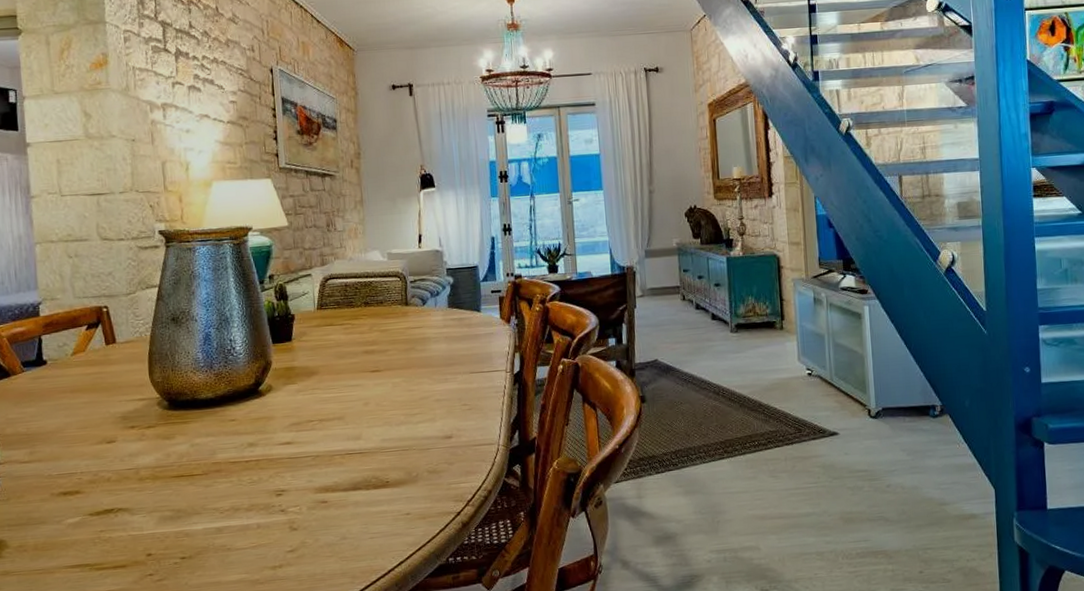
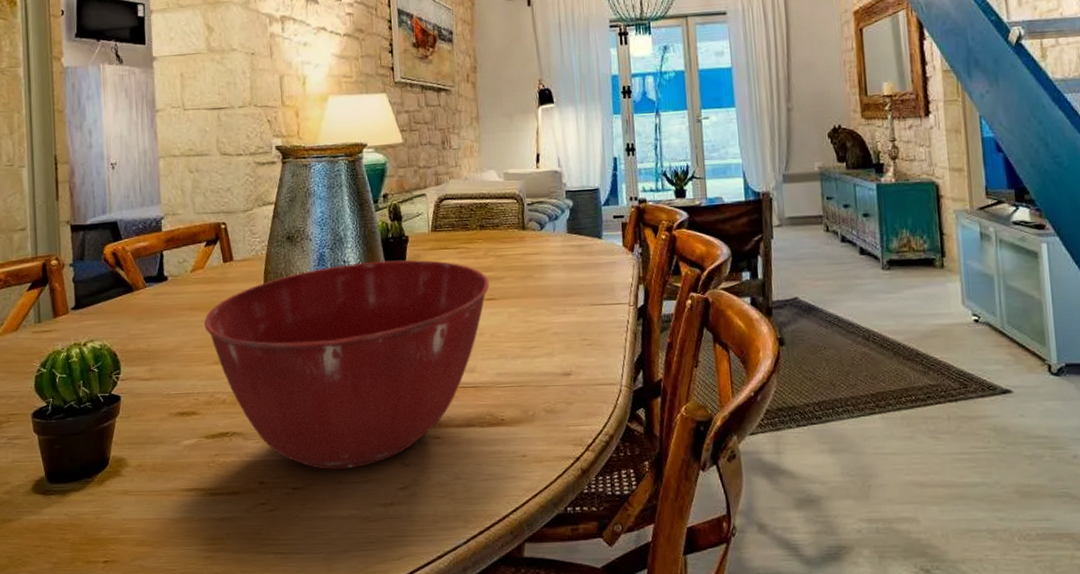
mixing bowl: none [87,336,374,538] -> present [204,259,490,470]

